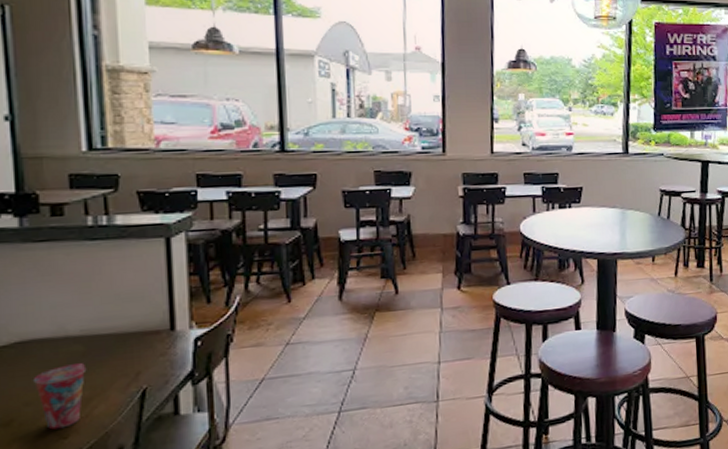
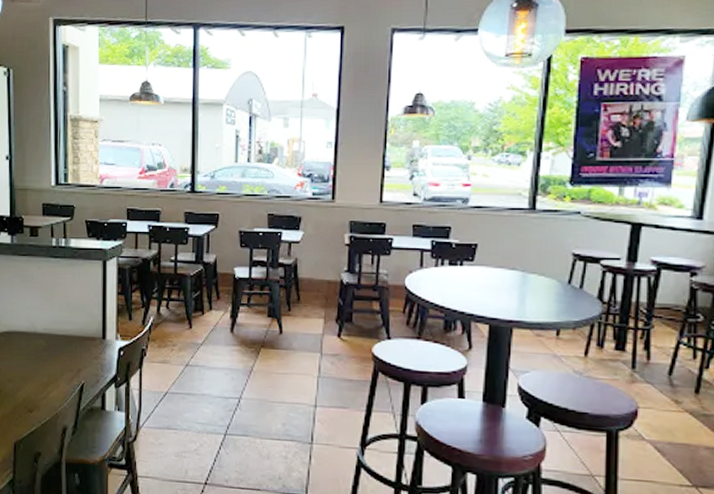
cup: present [32,363,87,430] -> none [13,355,47,404]

